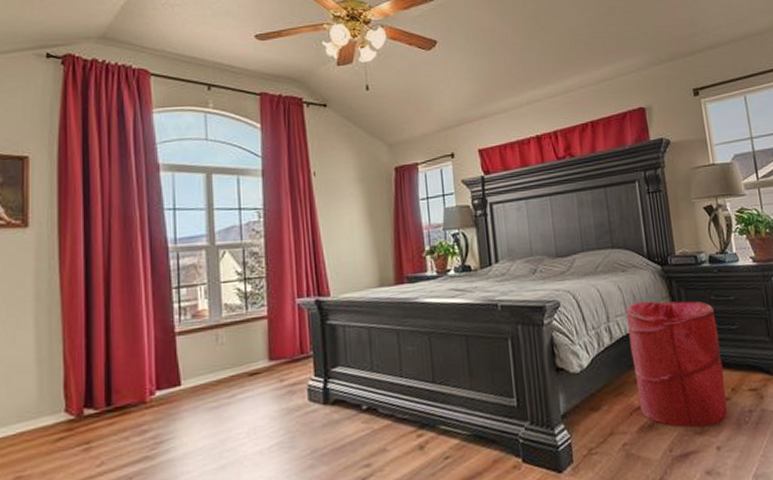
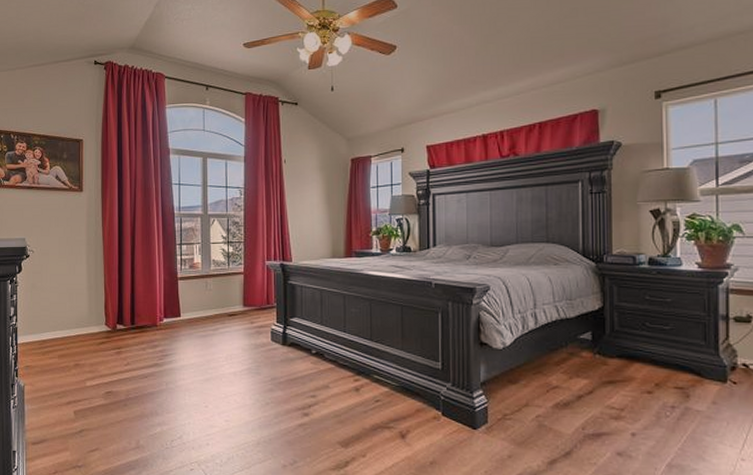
laundry hamper: present [626,301,728,428] -> none [554,294,649,413]

